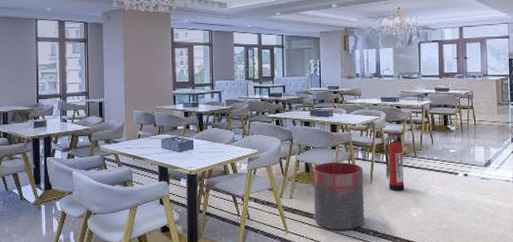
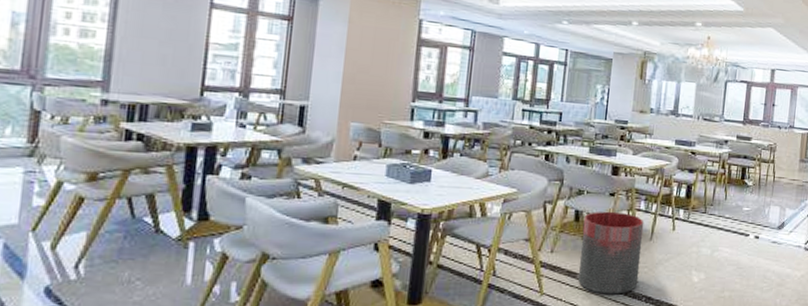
fire extinguisher: present [385,132,405,192] -> none [669,182,697,252]

